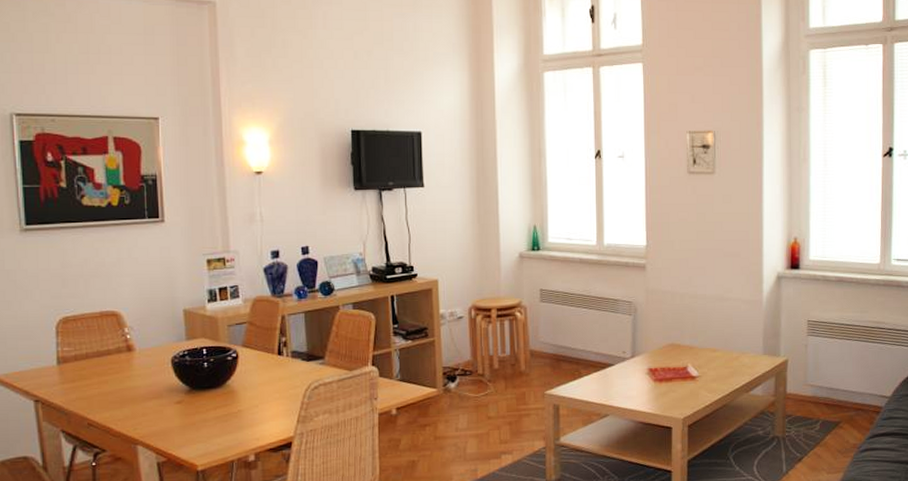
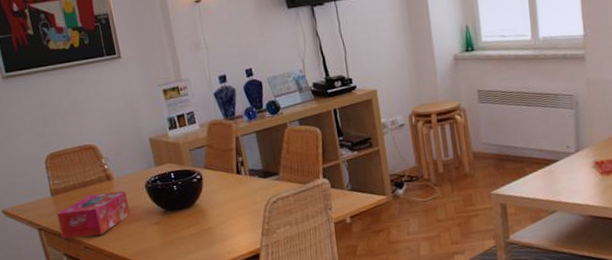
tissue box: none [60,364,149,413] -> present [56,190,131,239]

